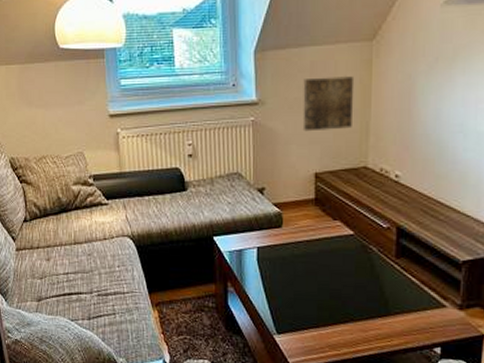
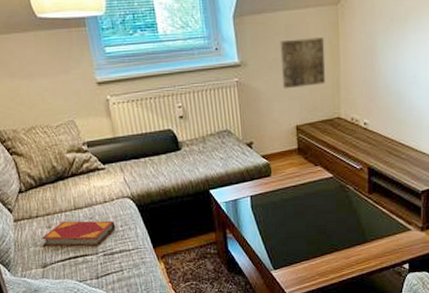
hardback book: none [39,255,113,285] -> present [41,220,116,247]

